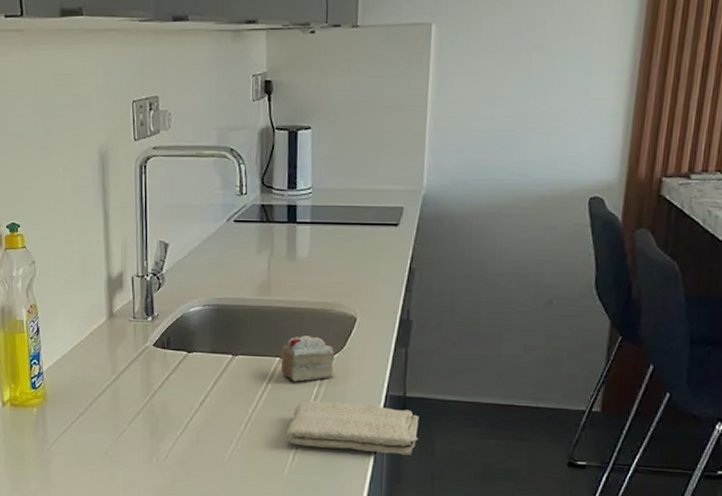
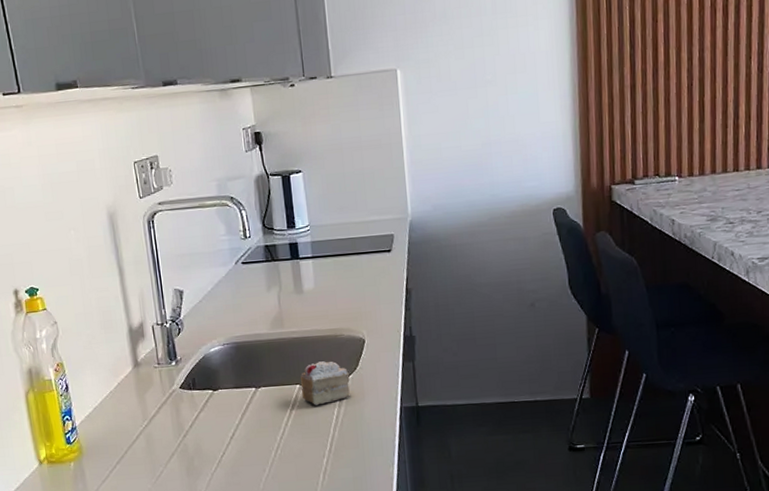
washcloth: present [286,401,419,456] -> none [314,416,435,465]

